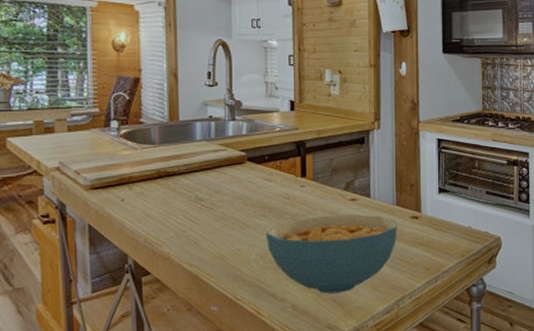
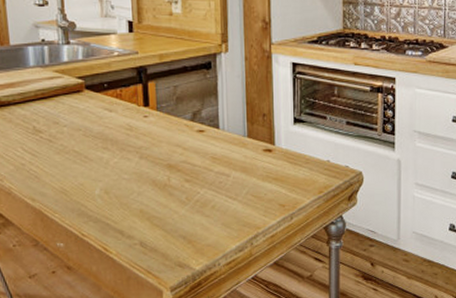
cereal bowl: present [265,214,397,294] -> none [109,147,249,231]

